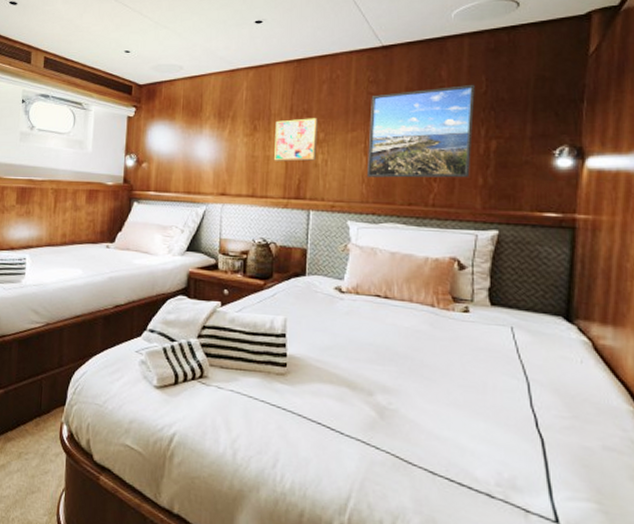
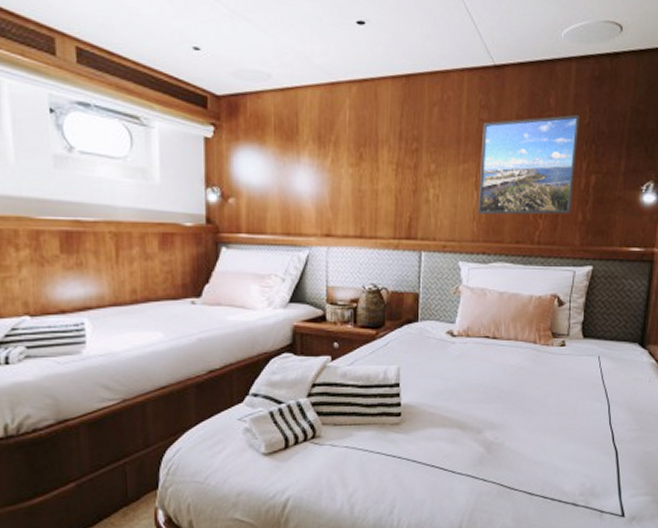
wall art: present [274,118,318,162] -> none [383,146,428,197]

